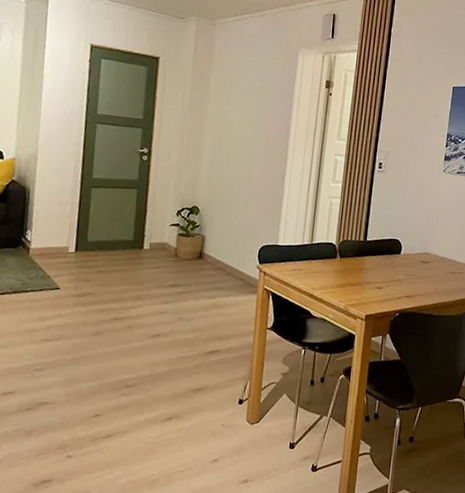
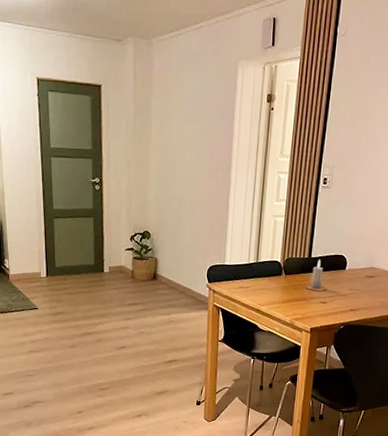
candle: none [360,243,382,276] -> present [305,260,327,292]

